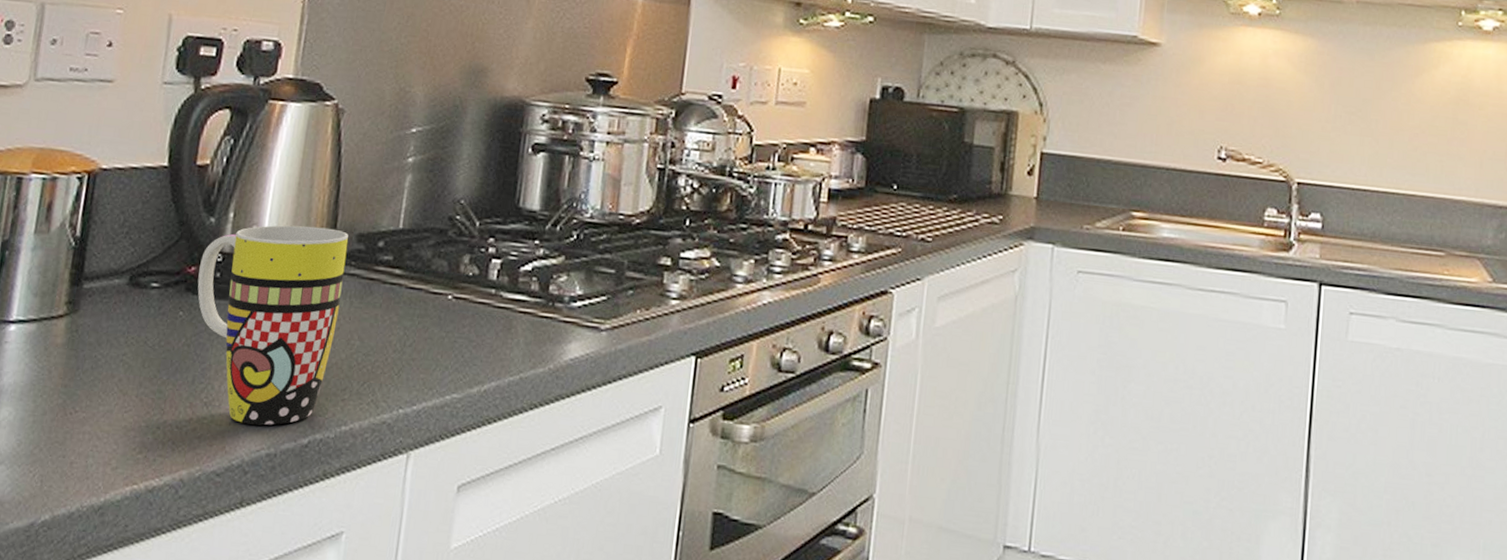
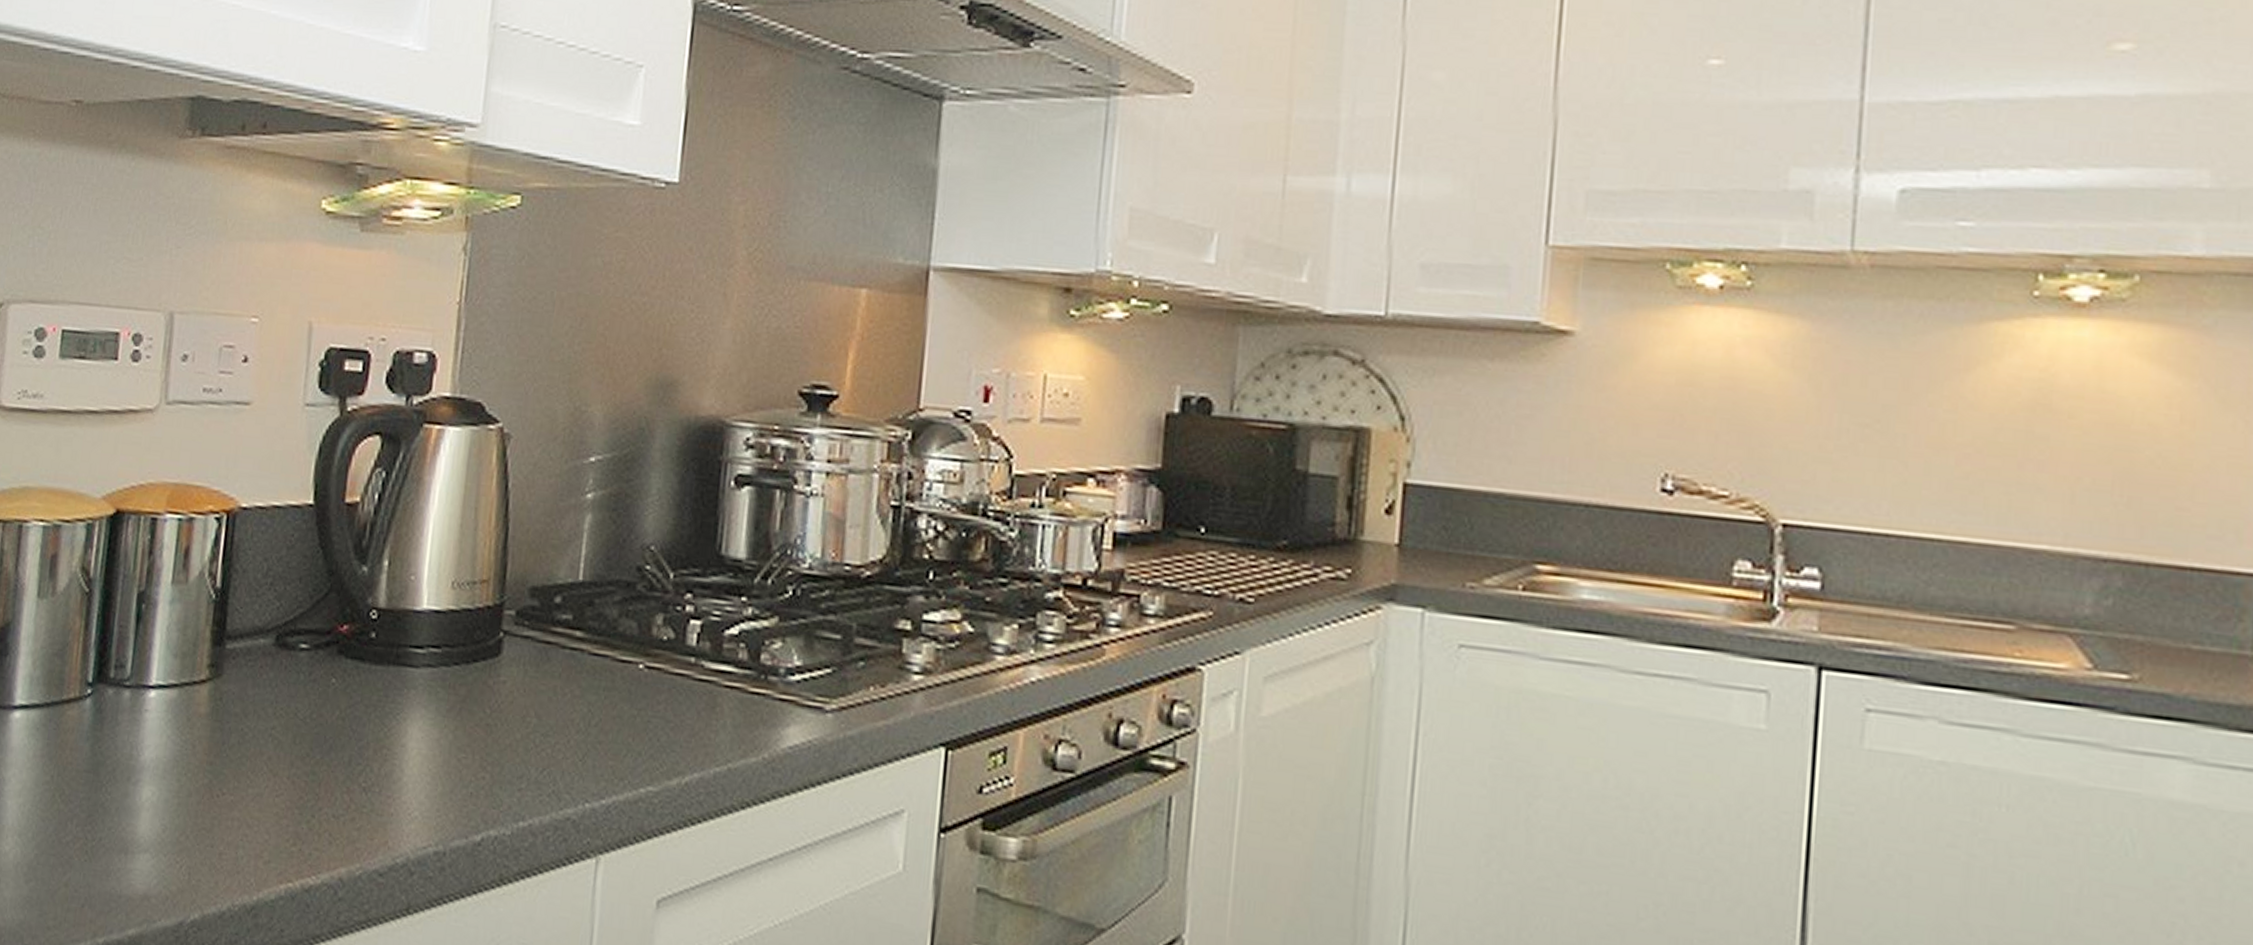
mug: present [197,225,348,425] -> none [350,576,520,818]

